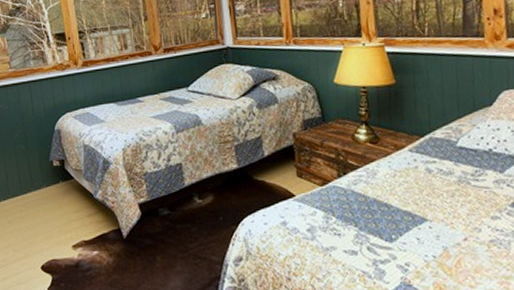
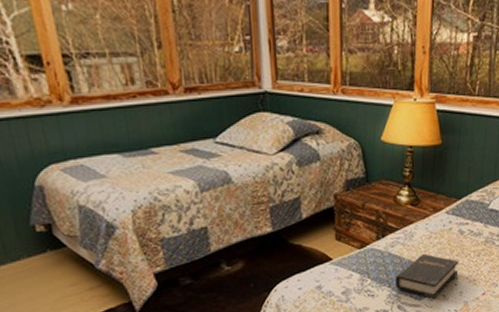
hardback book: none [361,192,432,242] -> present [395,253,459,299]

